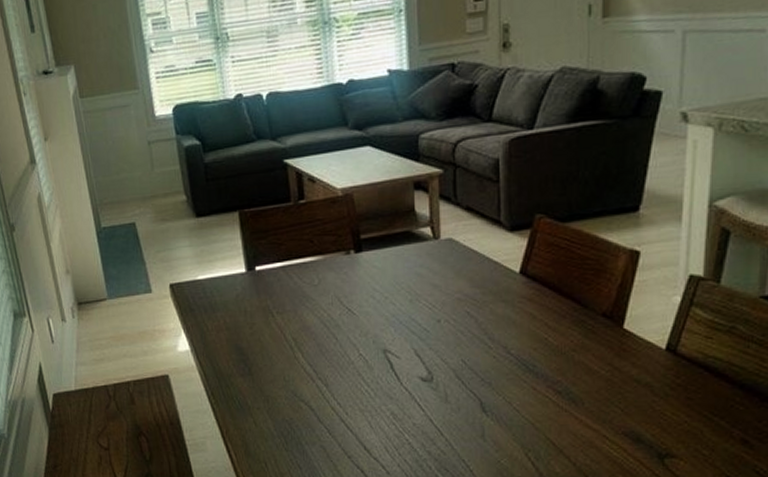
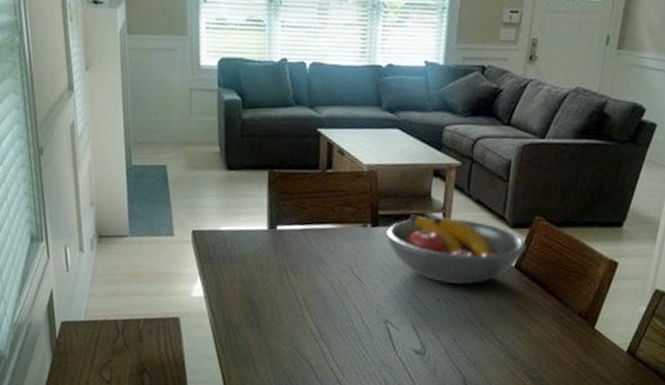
fruit bowl: none [370,229,530,301] -> present [385,214,527,285]

